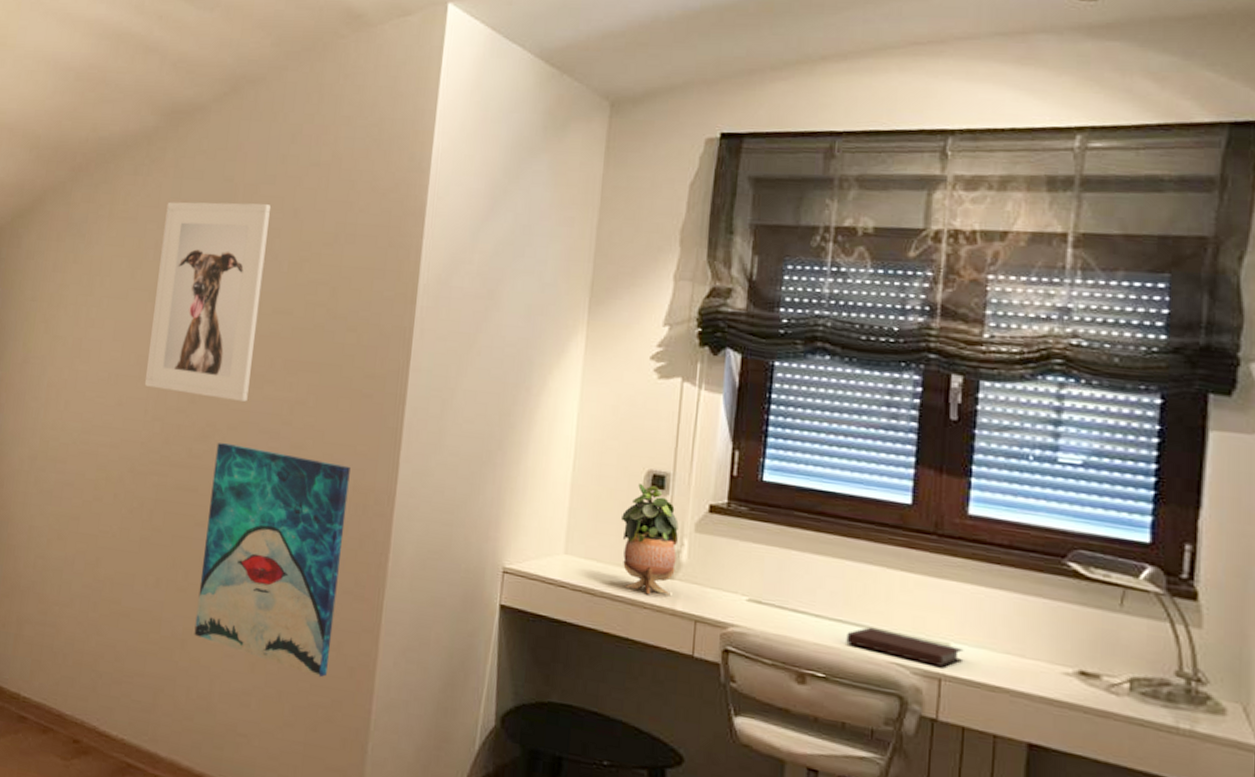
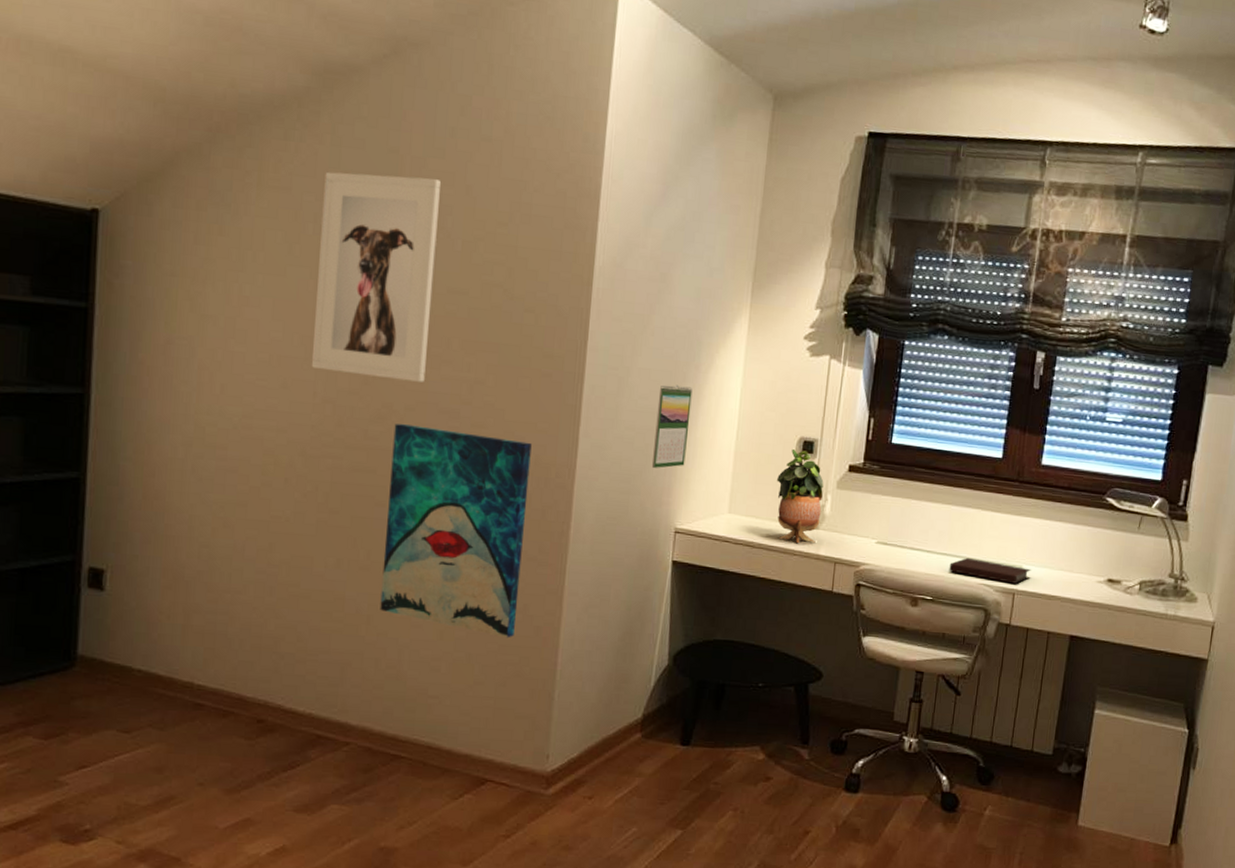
calendar: none [477,408,523,499] -> present [651,384,693,468]

